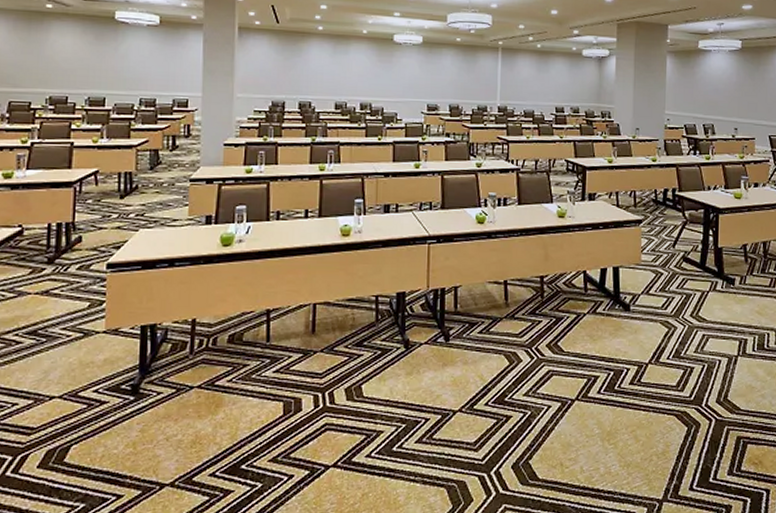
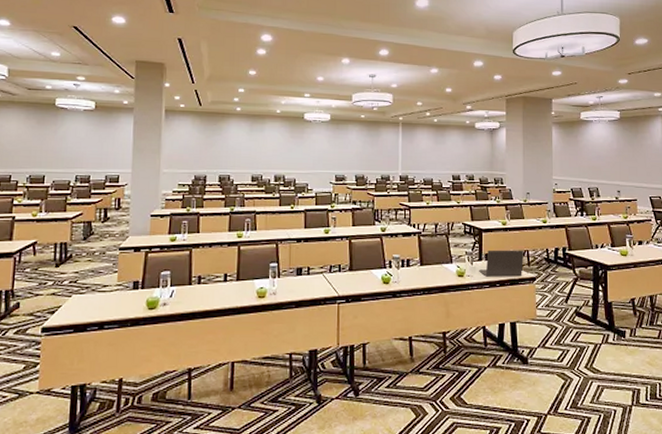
laptop: none [581,189,631,219] -> present [479,249,525,277]

